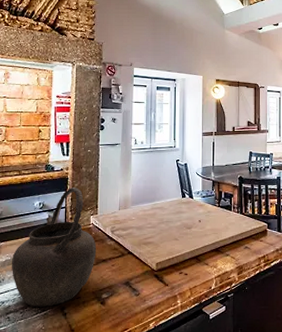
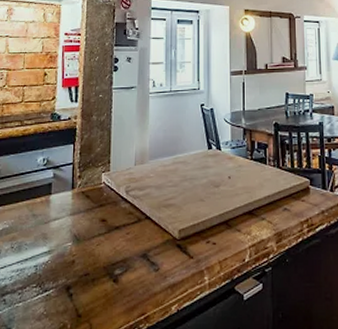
kettle: present [11,188,97,307] -> none [9,140,109,286]

